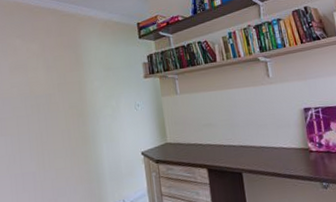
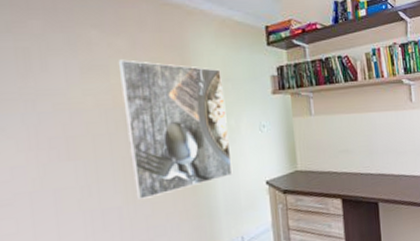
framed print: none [33,59,115,167] -> present [118,59,233,201]

